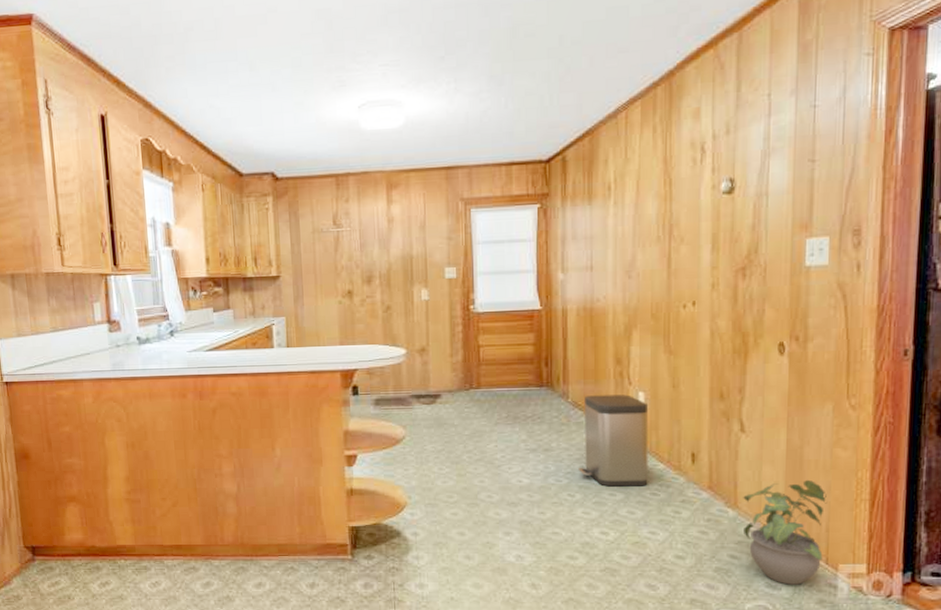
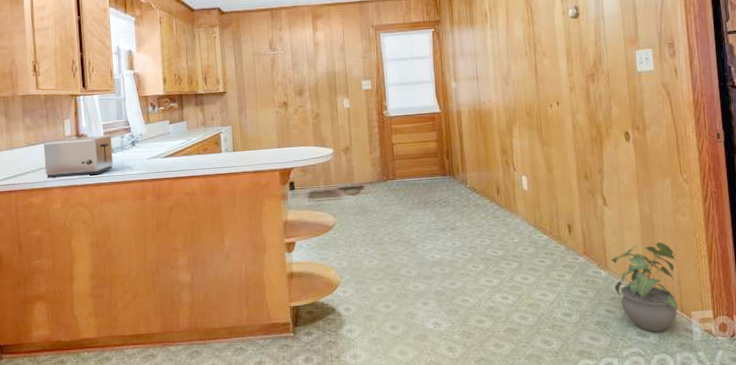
toaster: none [71,323,150,370] -> present [43,135,114,179]
pedal bin: present [578,394,649,487] -> none [479,179,536,258]

